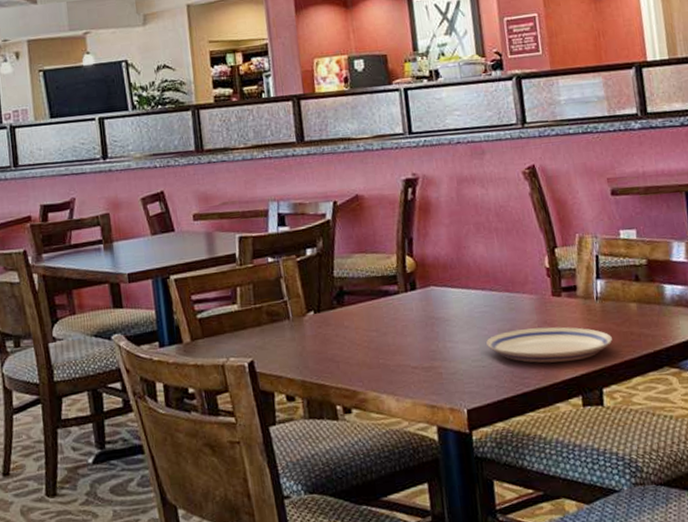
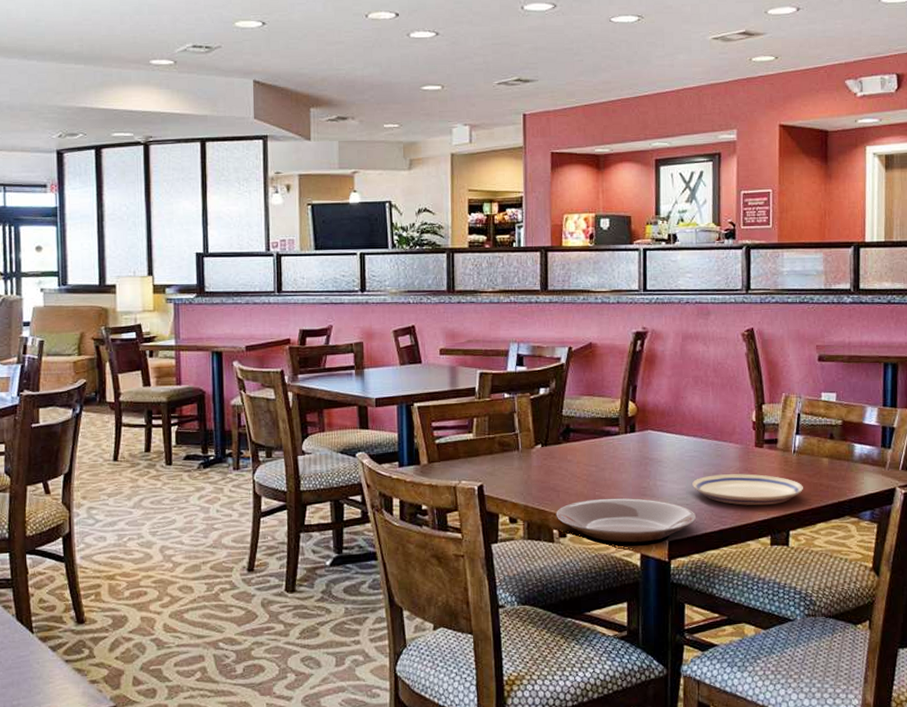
plate: none [337,363,495,420] -> present [556,498,696,547]

